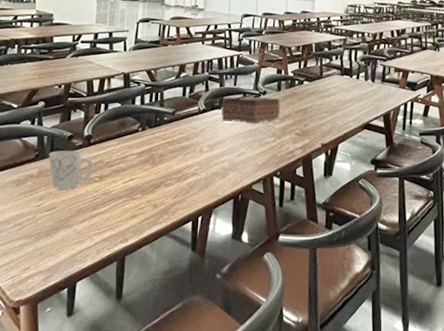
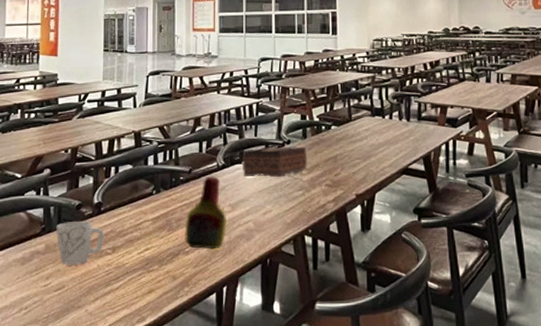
bottle: none [166,119,205,184] -> present [185,176,226,250]

